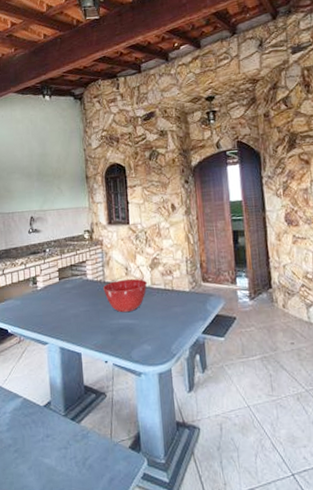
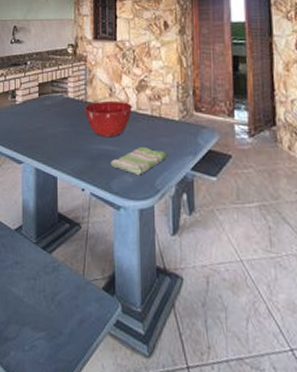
dish towel: none [130,317,180,344] -> present [110,146,167,176]

